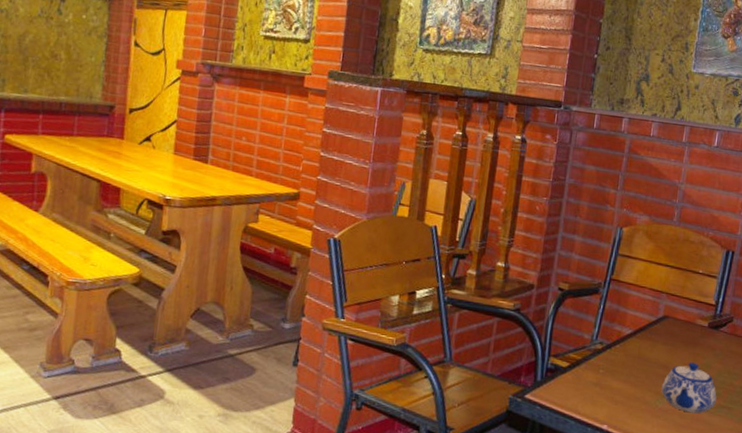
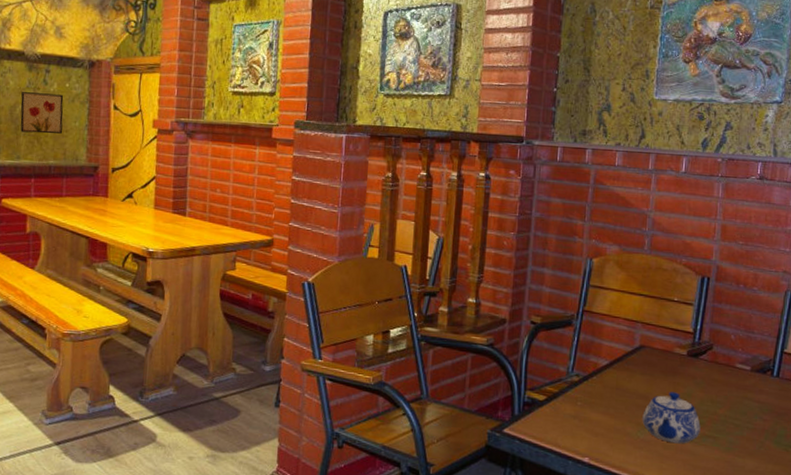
wall art: none [29,20,80,68] -> present [20,92,64,134]

